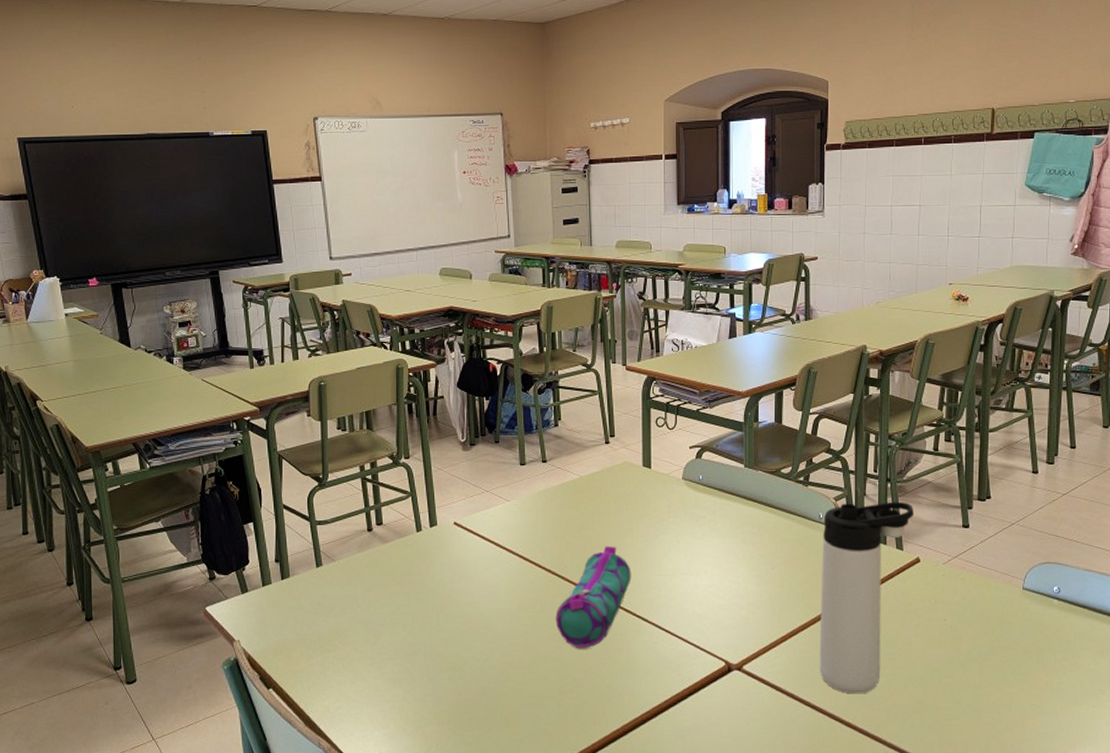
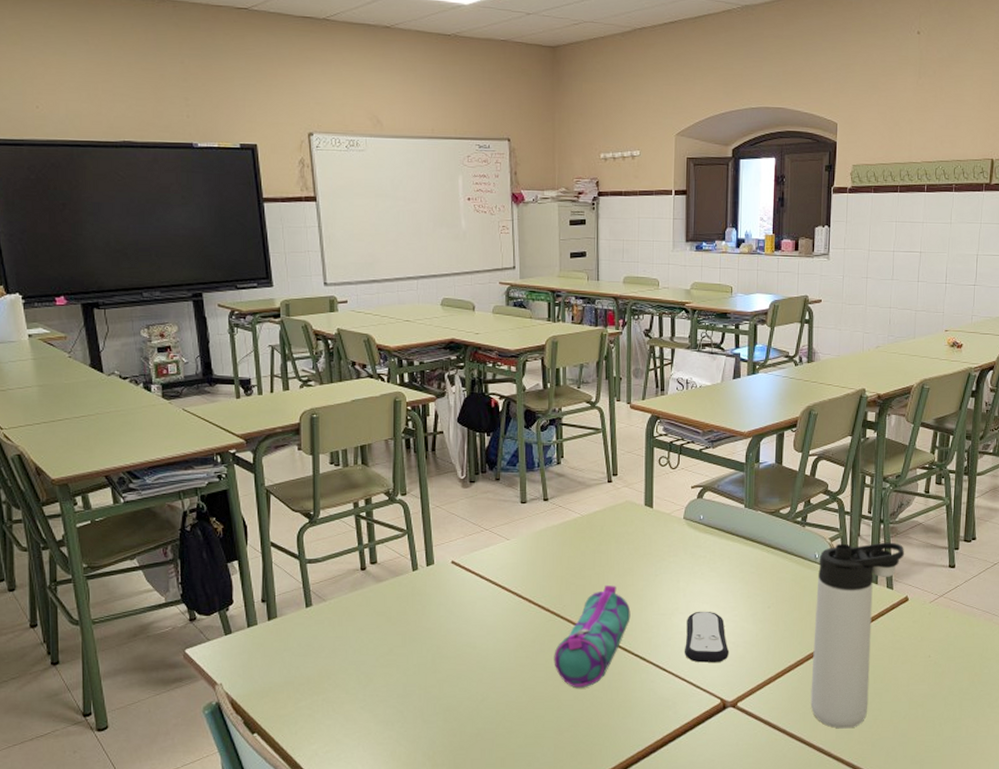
remote control: none [687,572,733,624] -> present [685,611,730,663]

